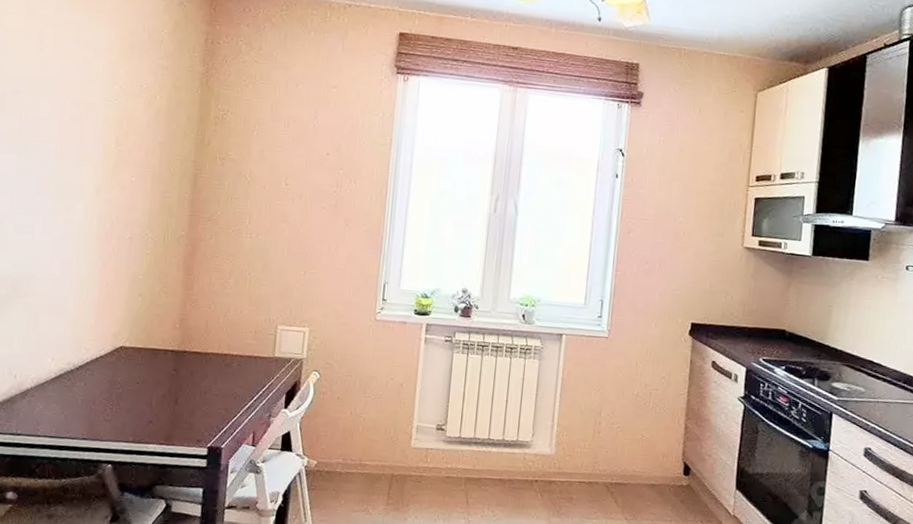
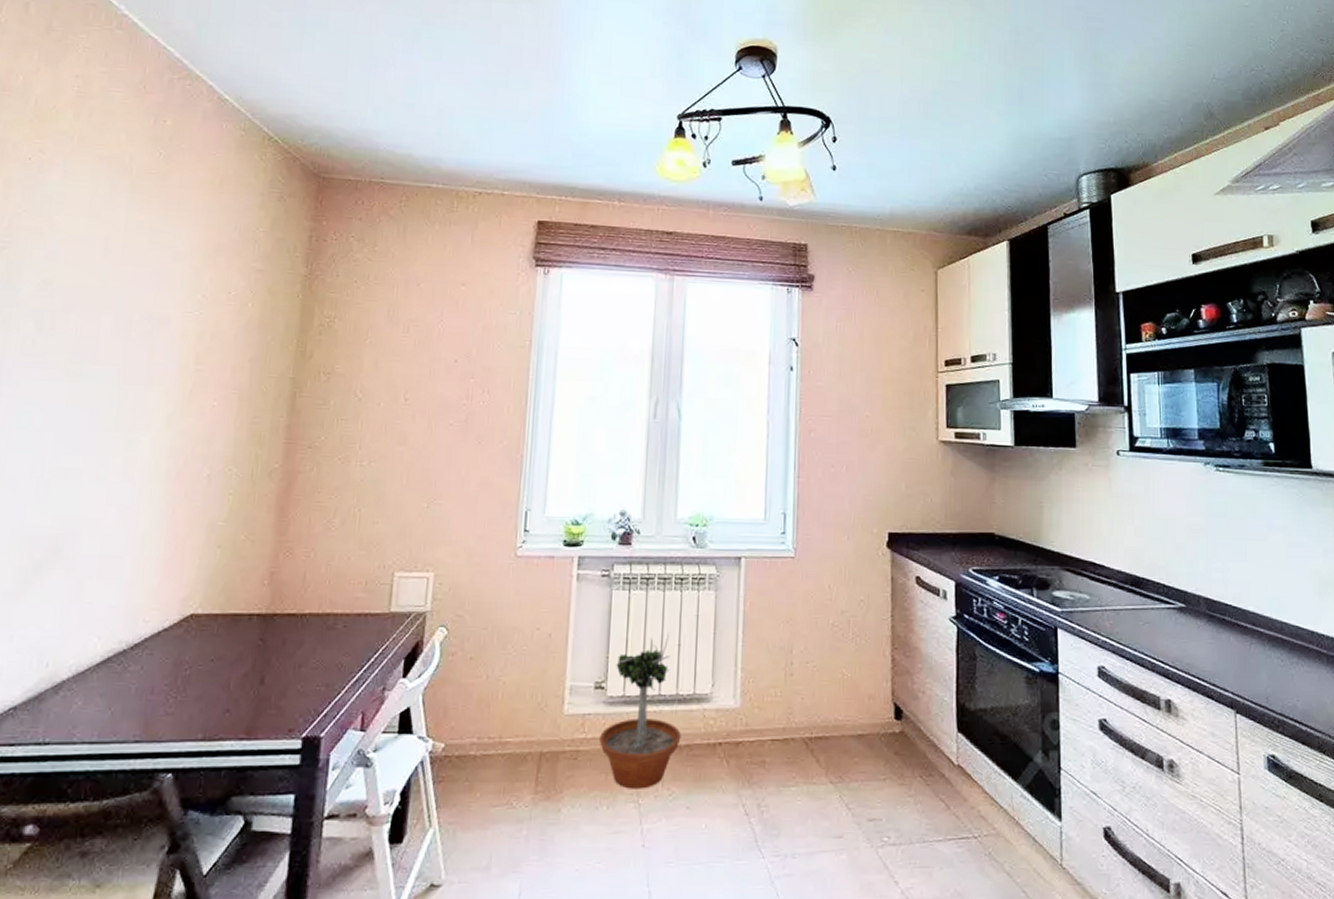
potted tree: none [439,391,505,510] -> present [600,633,681,789]

